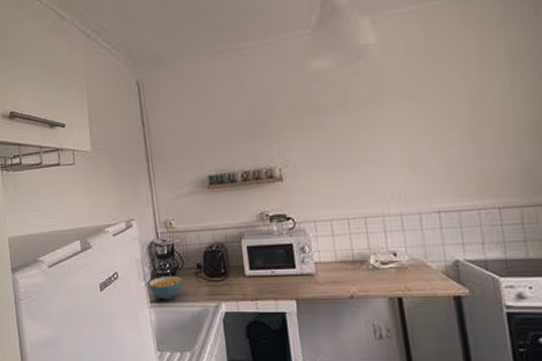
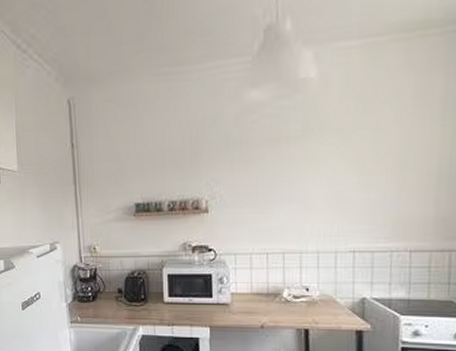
cereal bowl: present [148,276,183,301] -> none [70,299,103,322]

